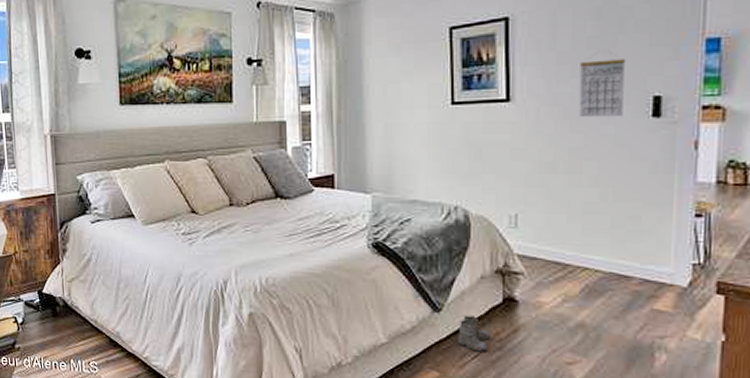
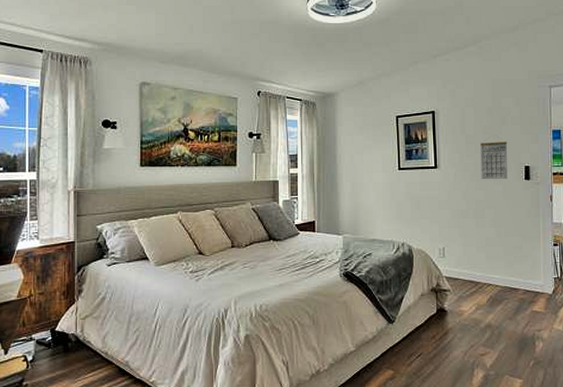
boots: present [458,315,490,352] -> none [406,324,429,352]

